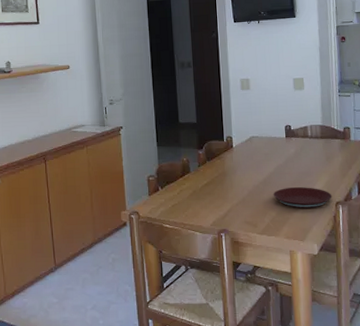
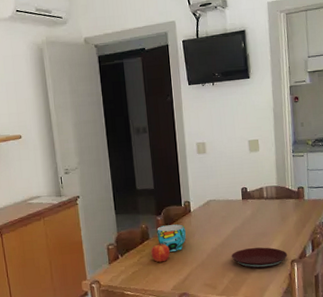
fruit: none [191,177,210,197] -> present [151,242,170,263]
cup: none [198,159,227,186] -> present [157,224,186,252]

